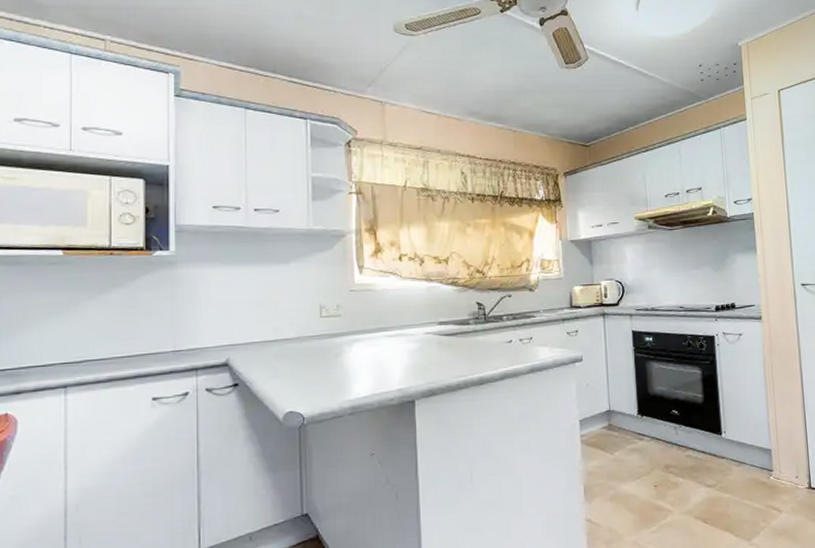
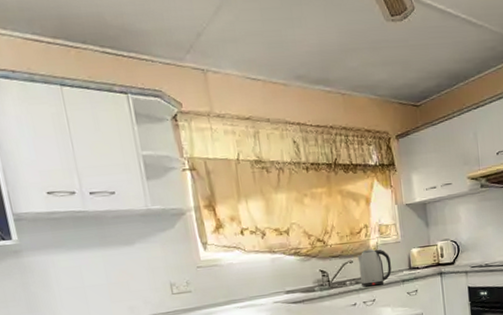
kettle: none [516,283,552,323] -> present [357,248,392,287]

